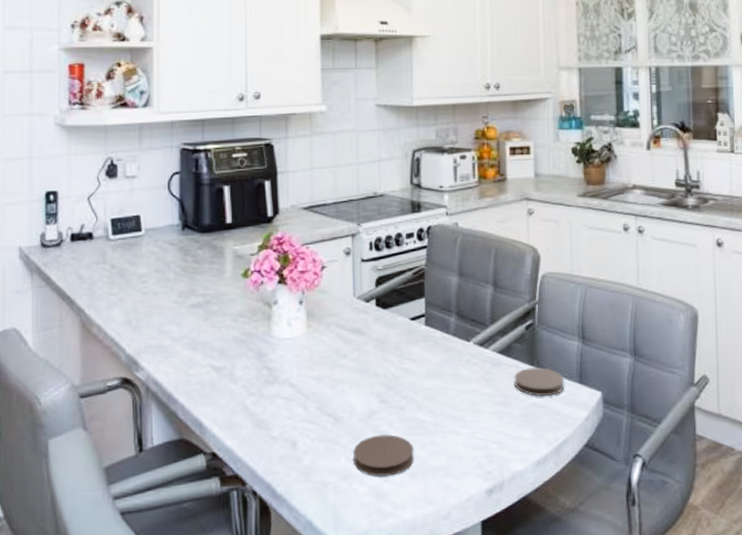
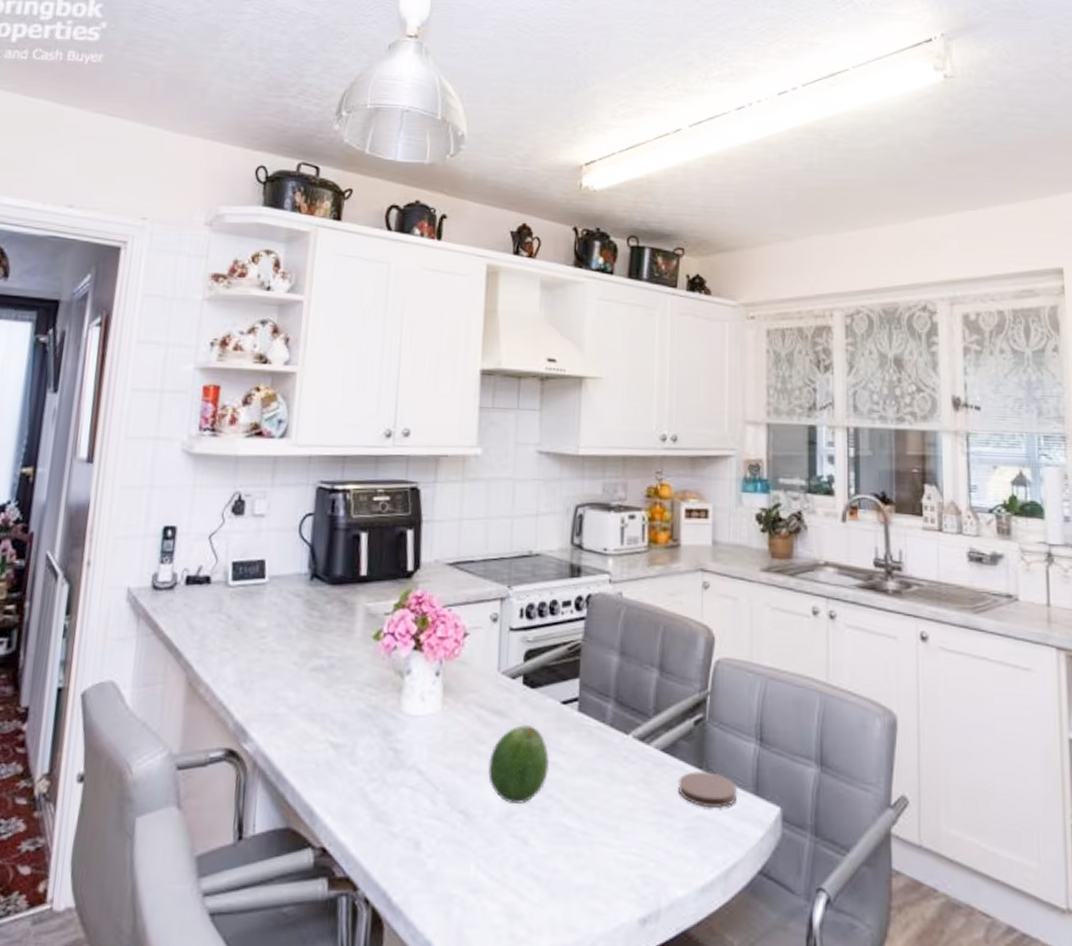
fruit: none [350,340,404,405] -> present [487,725,550,804]
coaster: present [353,434,414,476] -> none [485,840,556,892]

